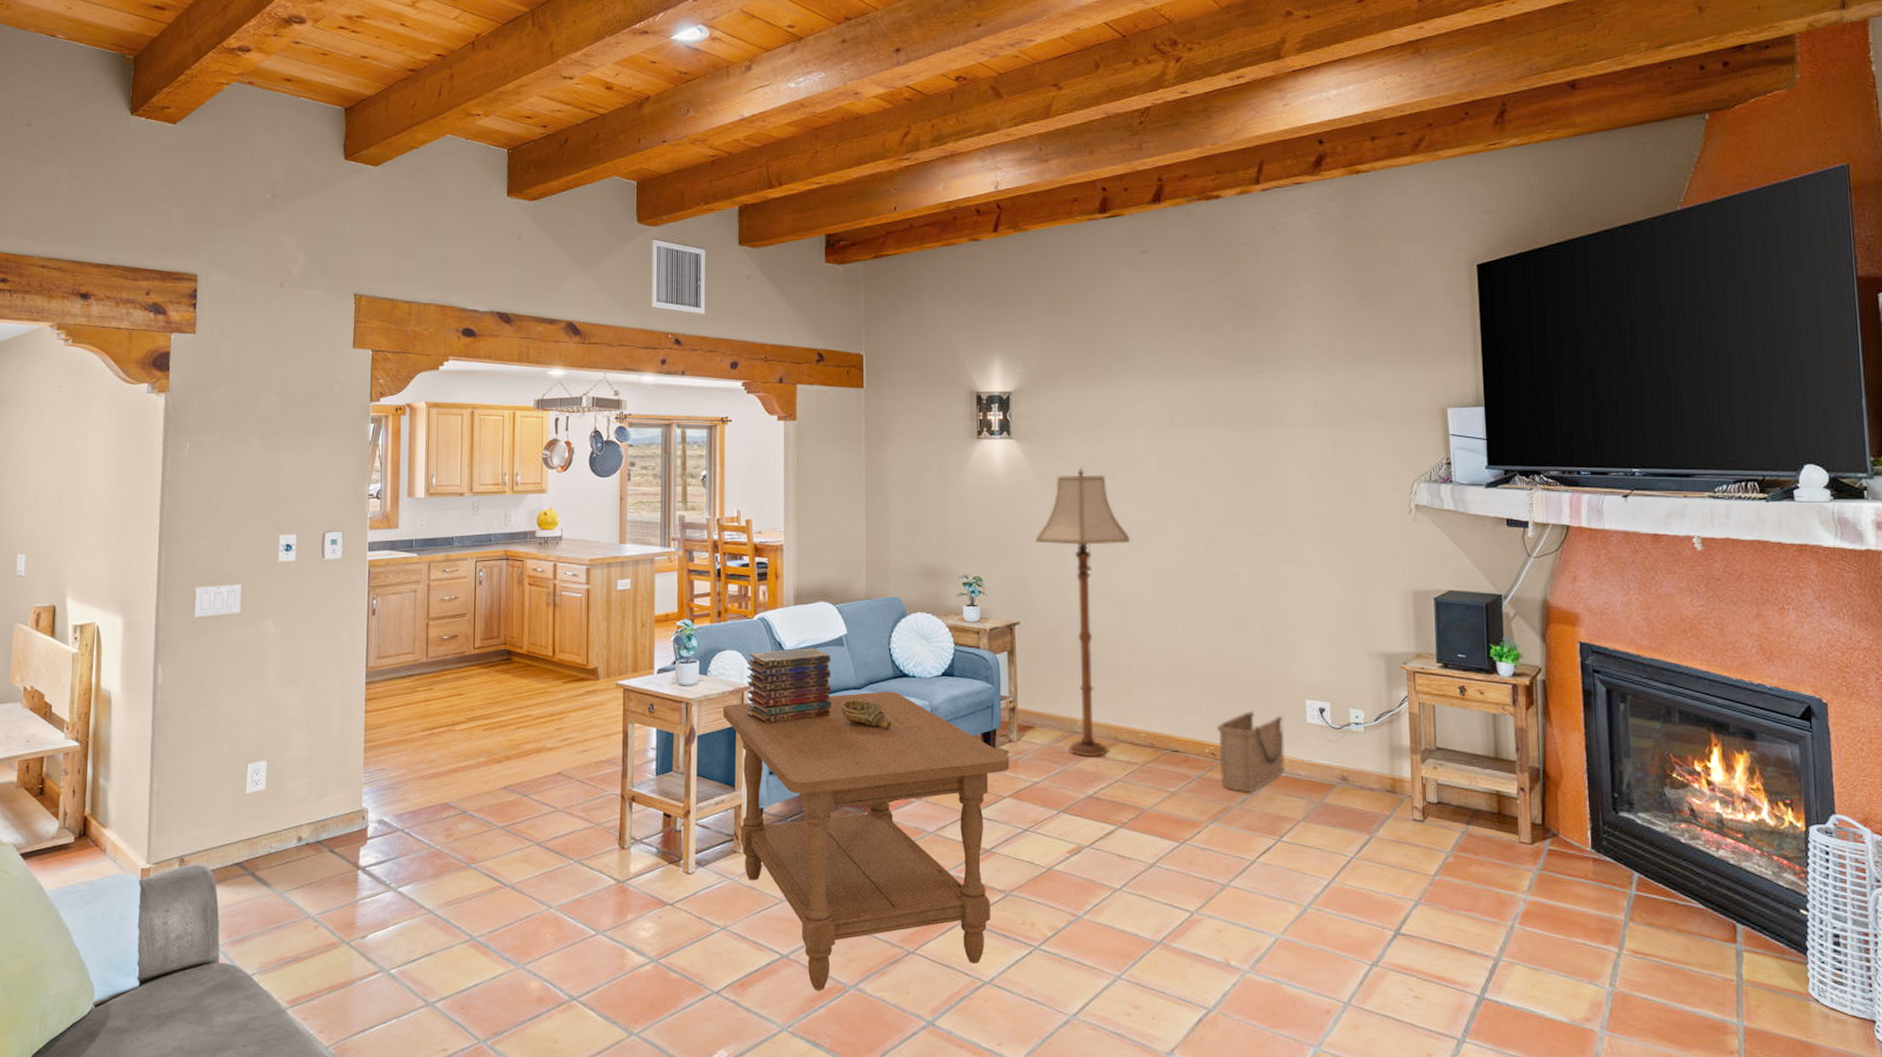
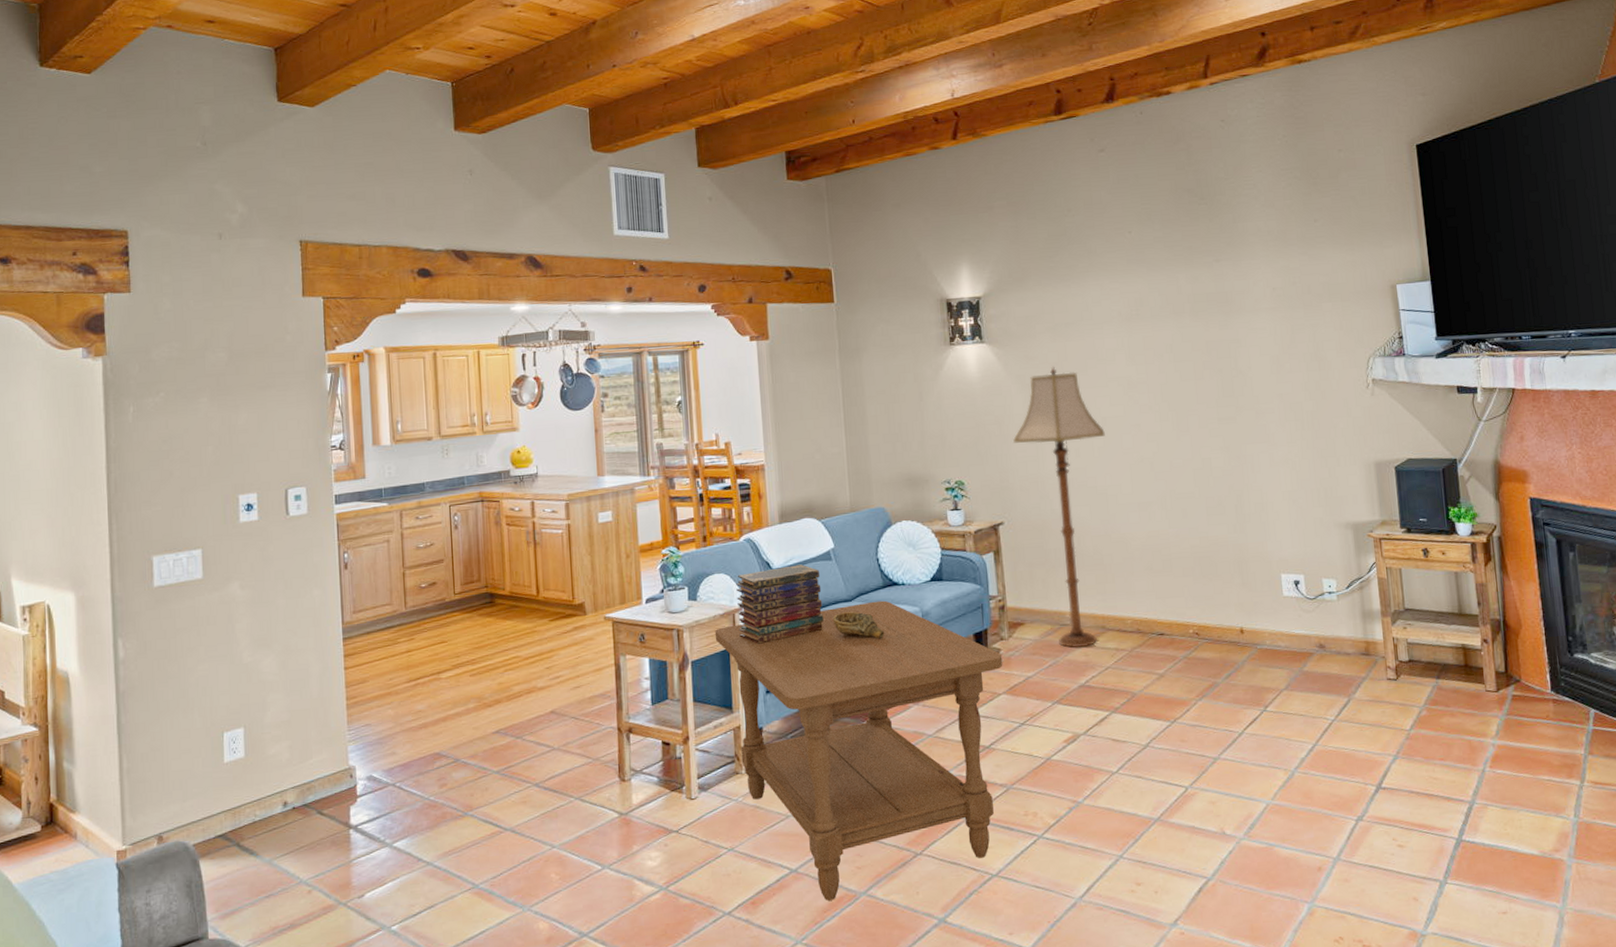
basket: present [1216,710,1285,793] -> none [1198,588,1266,668]

